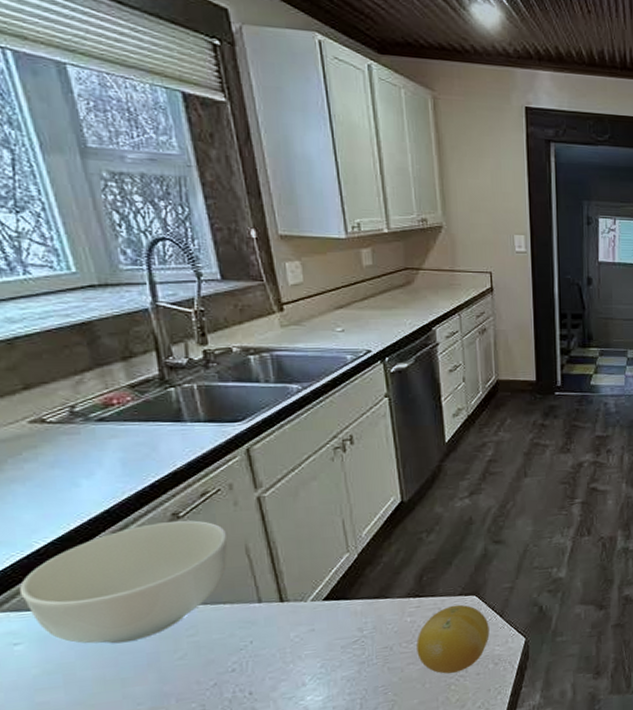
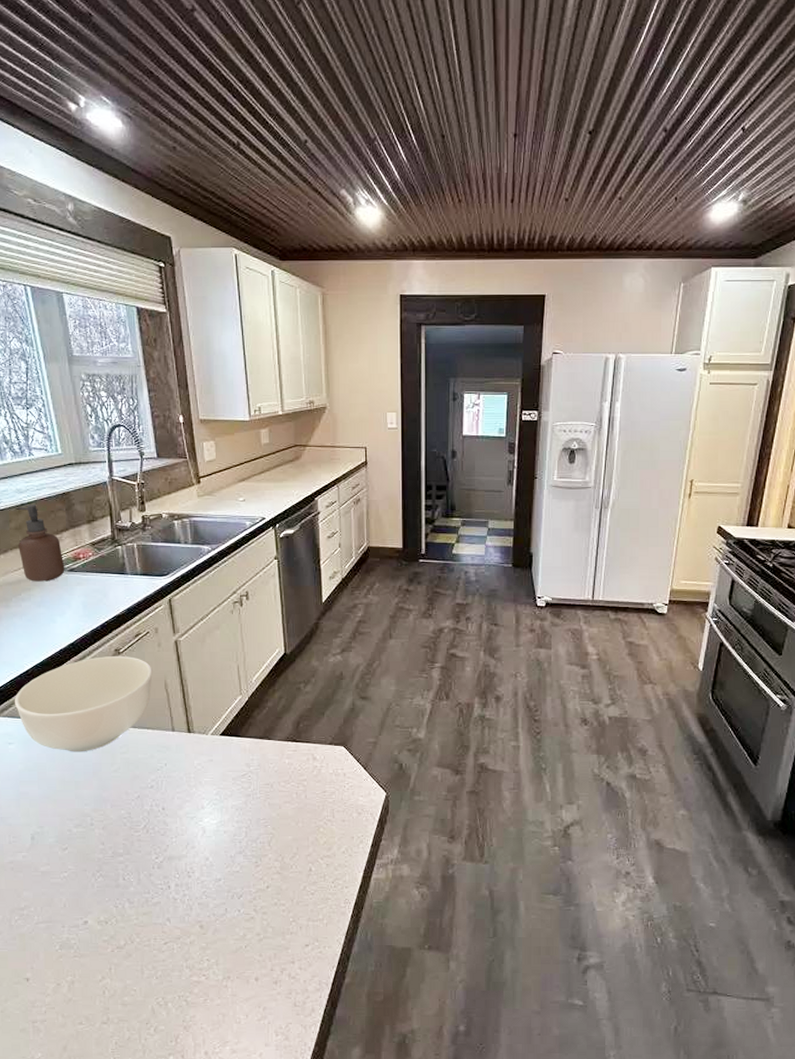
soap dispenser: none [8,338,91,437] -> present [17,505,65,582]
fruit: present [416,604,490,674] -> none [293,753,355,816]

